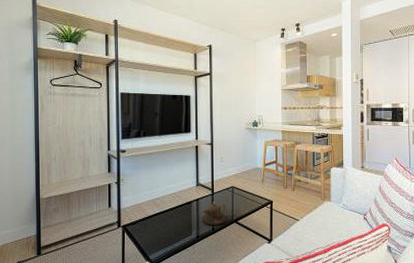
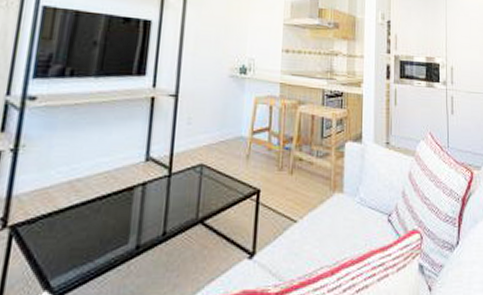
teapot: present [202,200,226,225] -> none [147,186,188,227]

